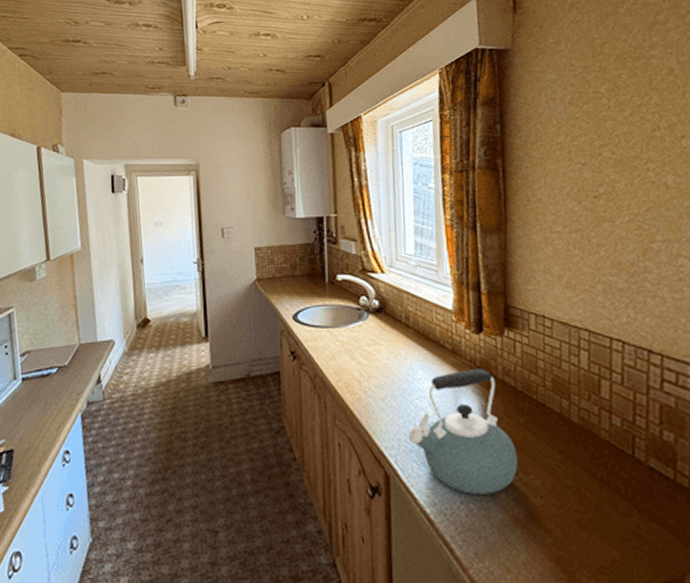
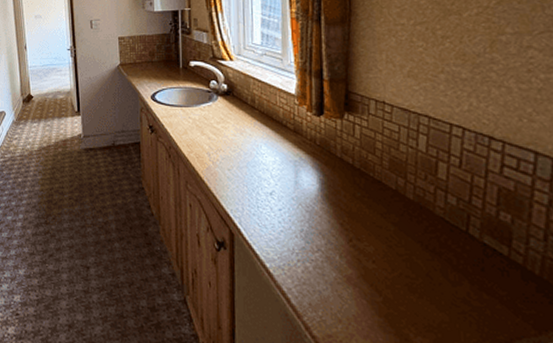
kettle: present [408,369,518,494] -> none [251,147,353,256]

